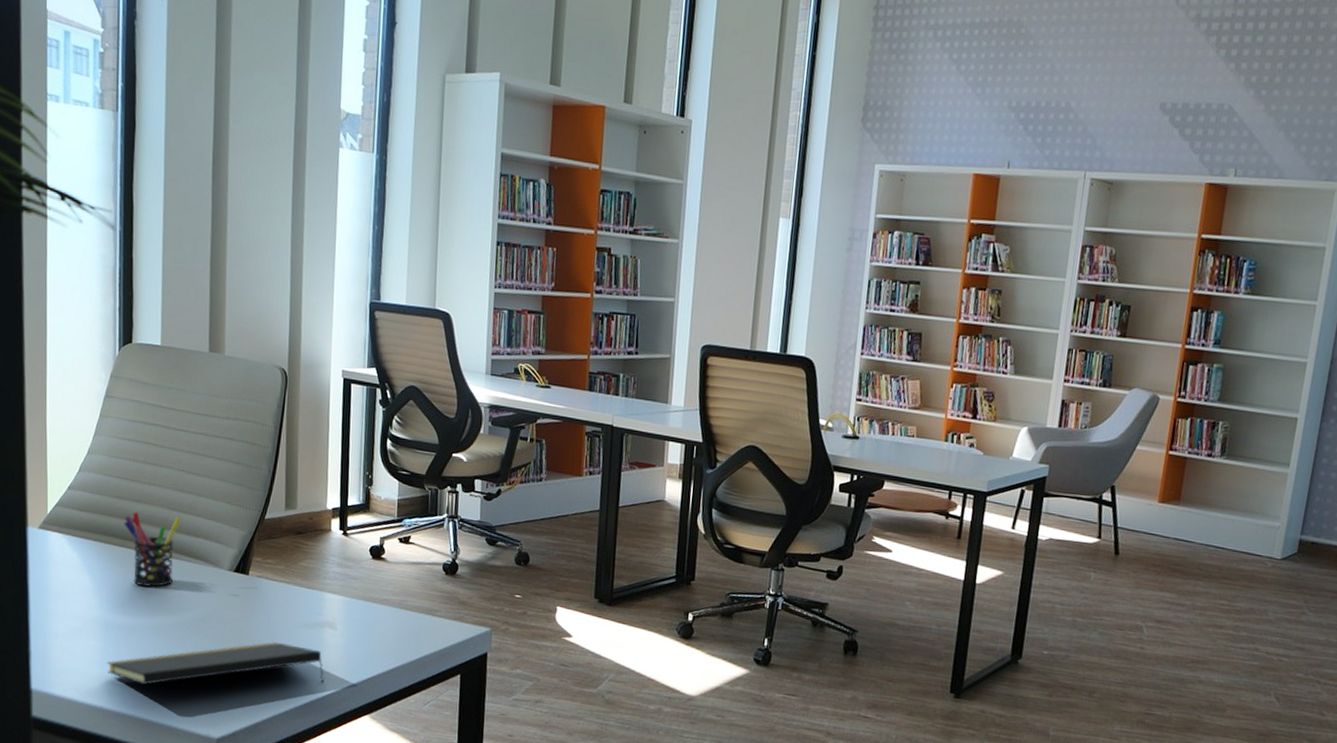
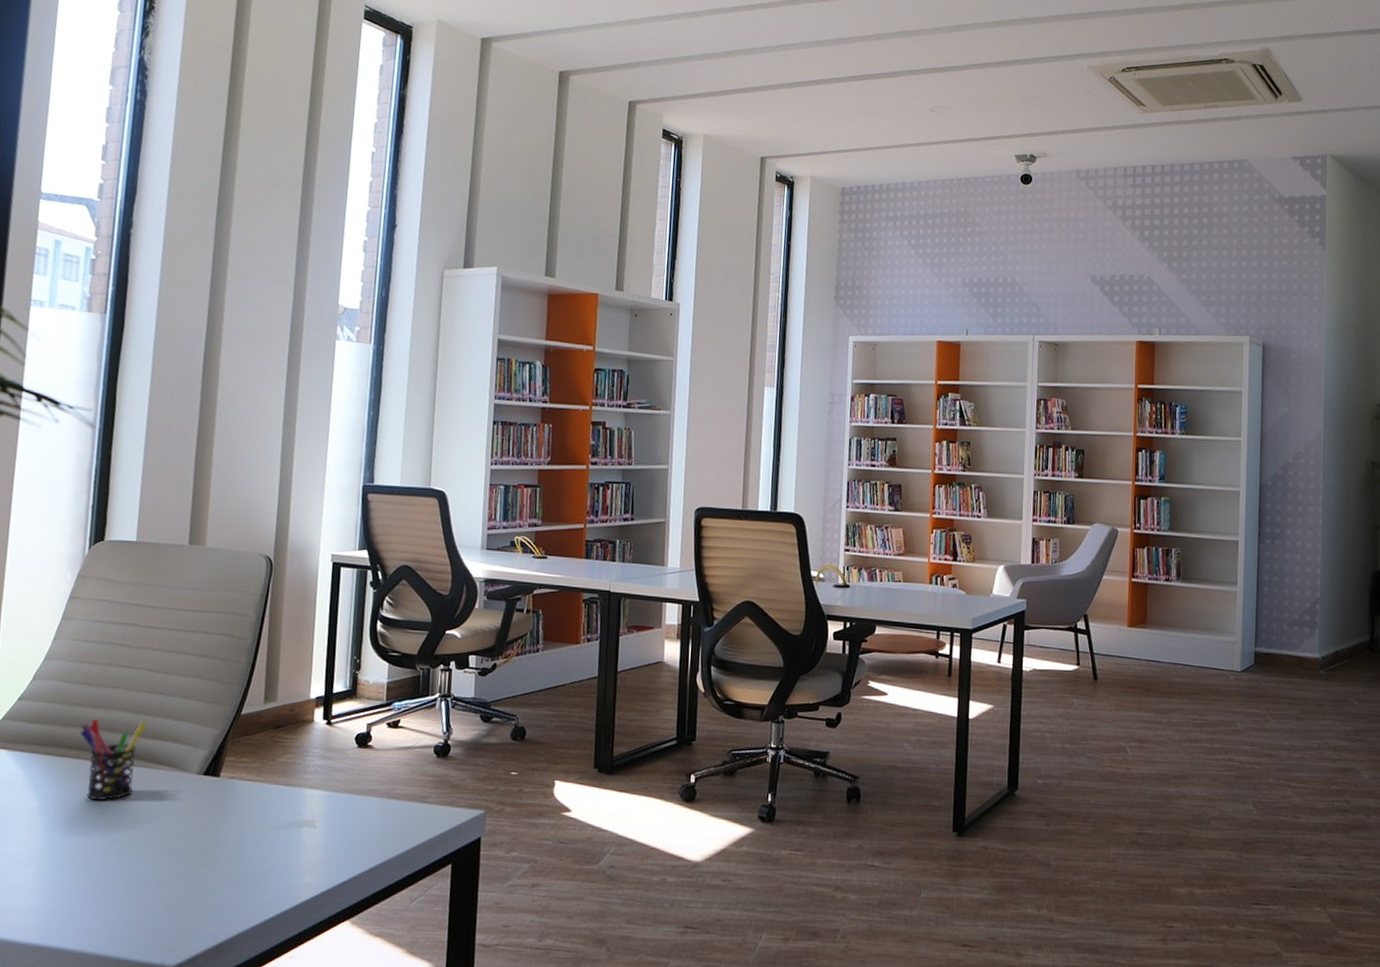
notepad: present [106,642,324,686] -> none [47,848,300,914]

